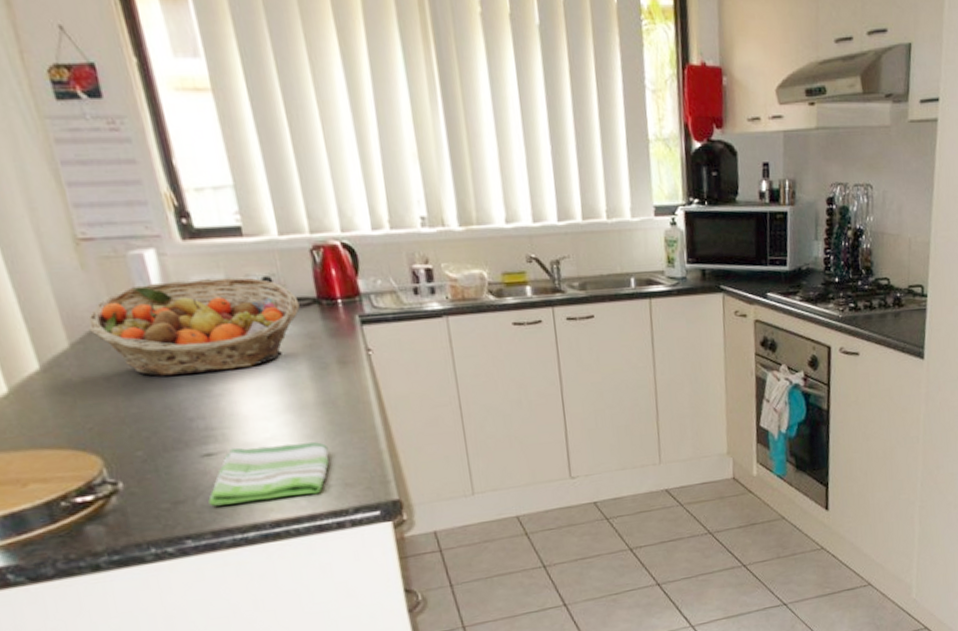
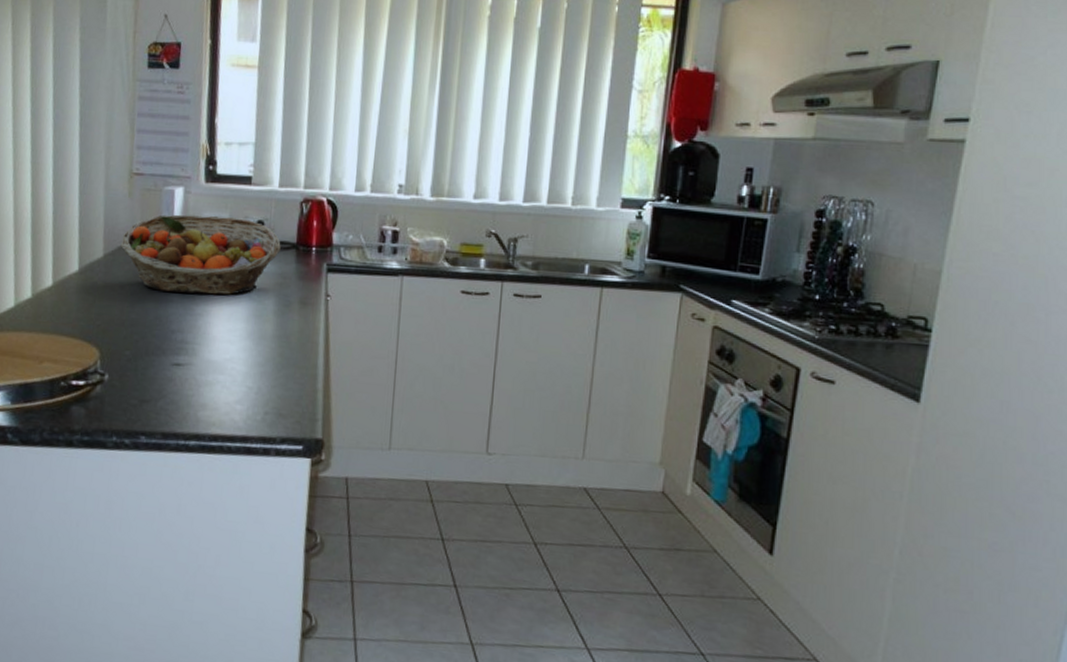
dish towel: present [208,441,330,506] -> none [167,362,273,418]

